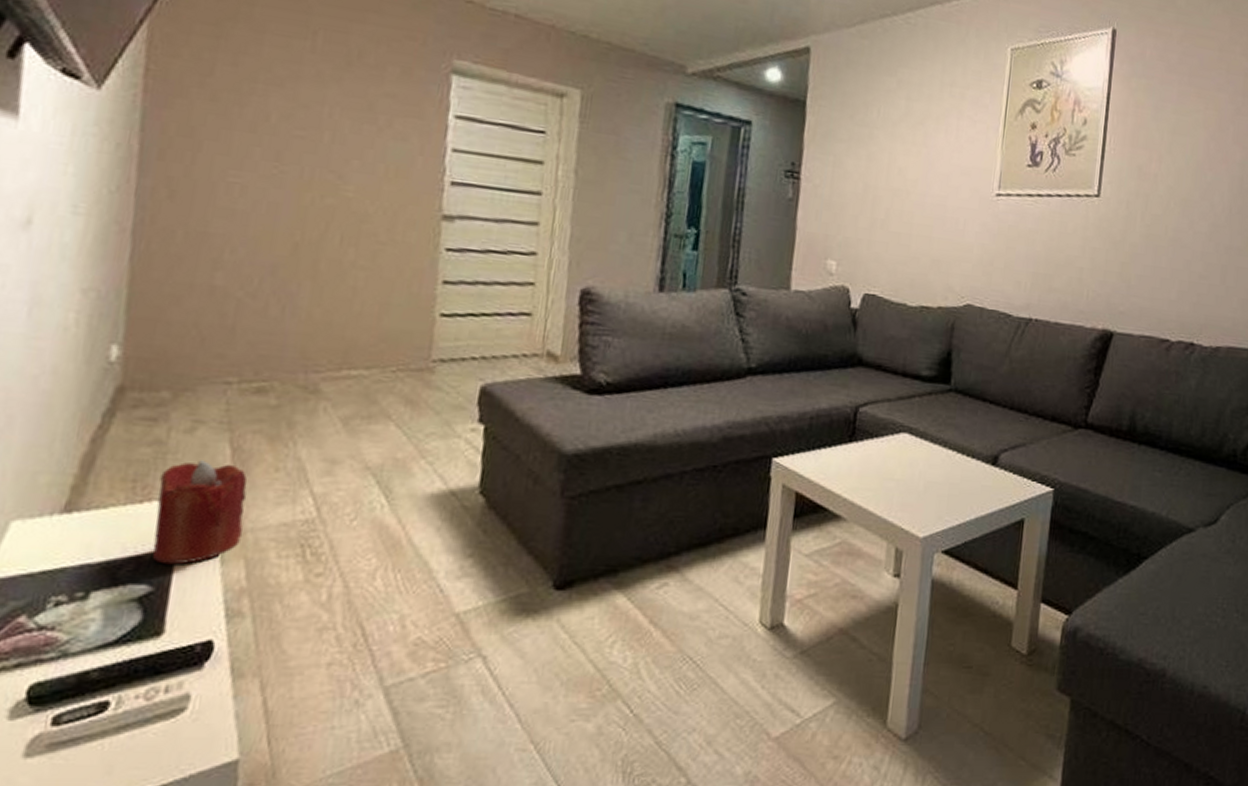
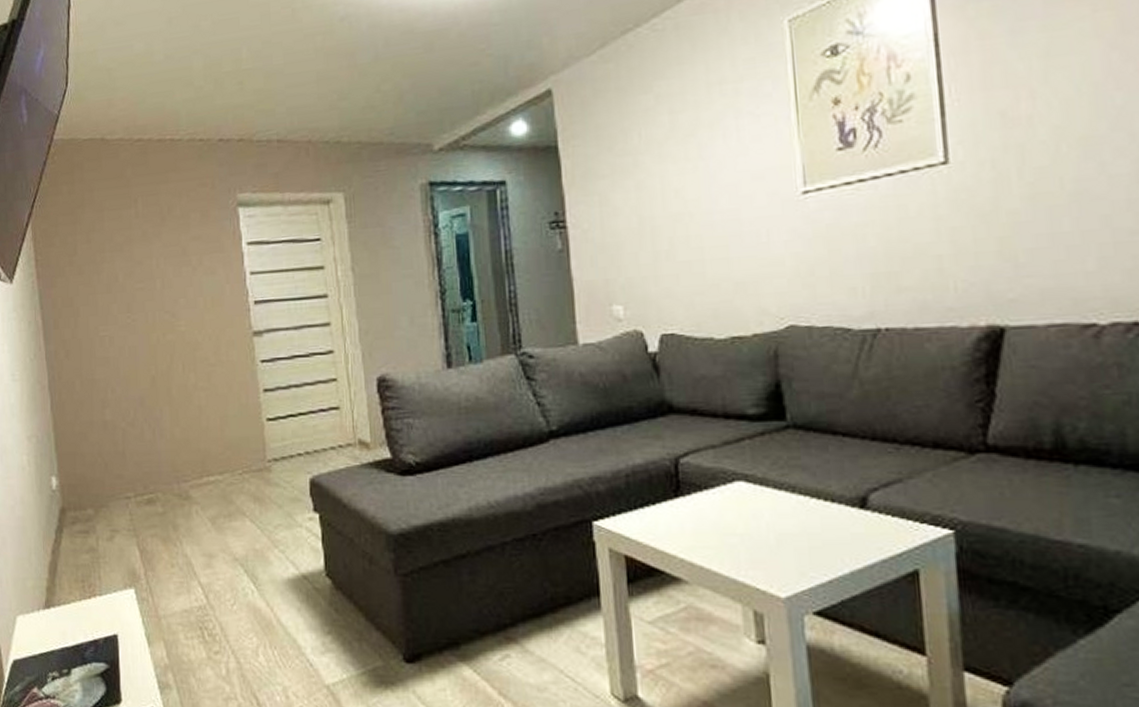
candle: present [152,460,248,565] -> none [98,562,159,647]

